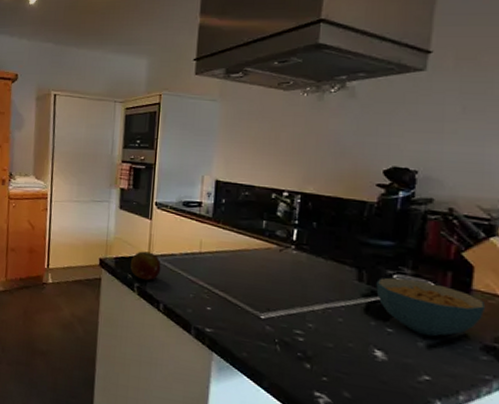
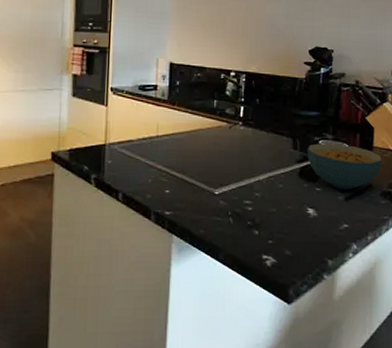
fruit: present [130,251,161,281] -> none [86,140,119,171]

